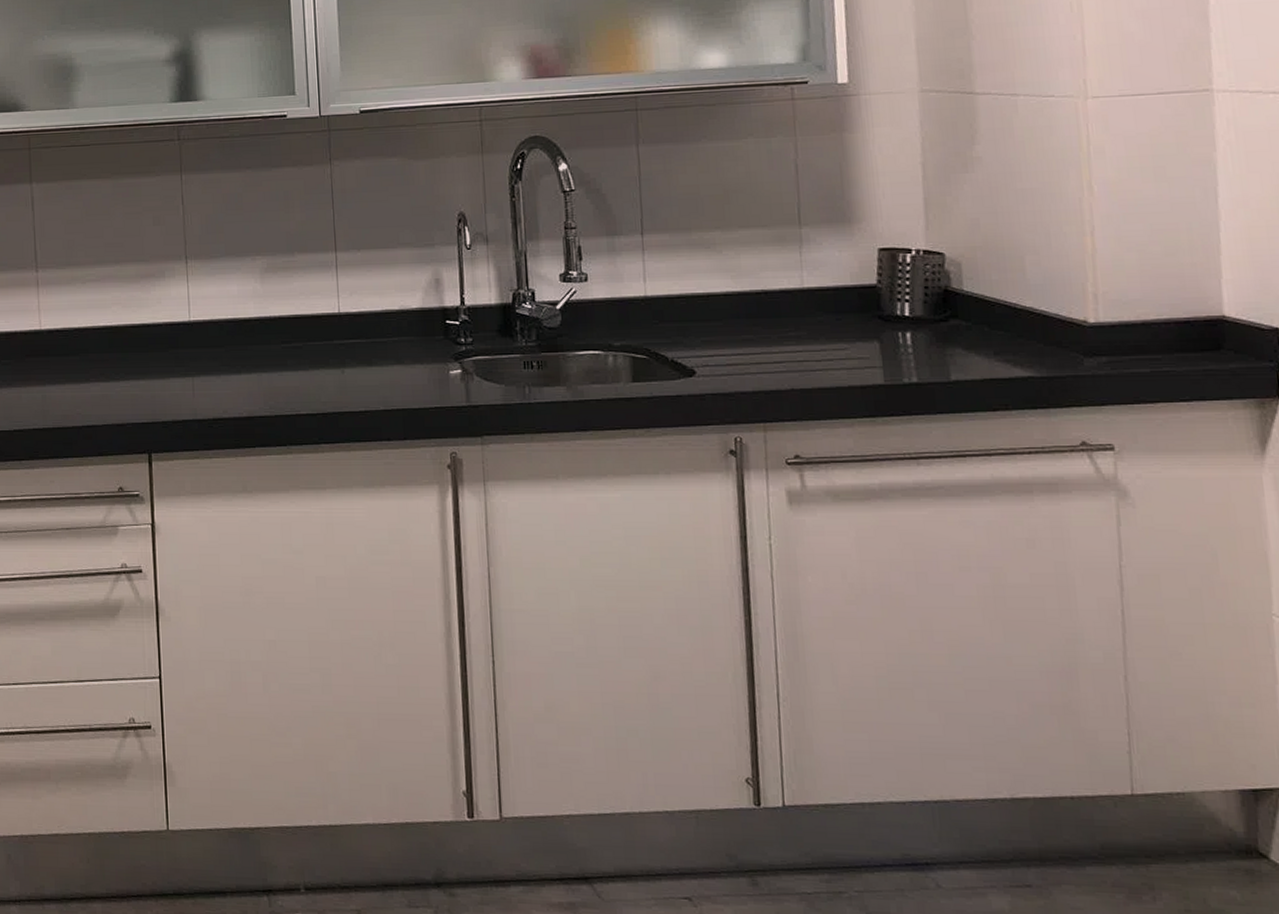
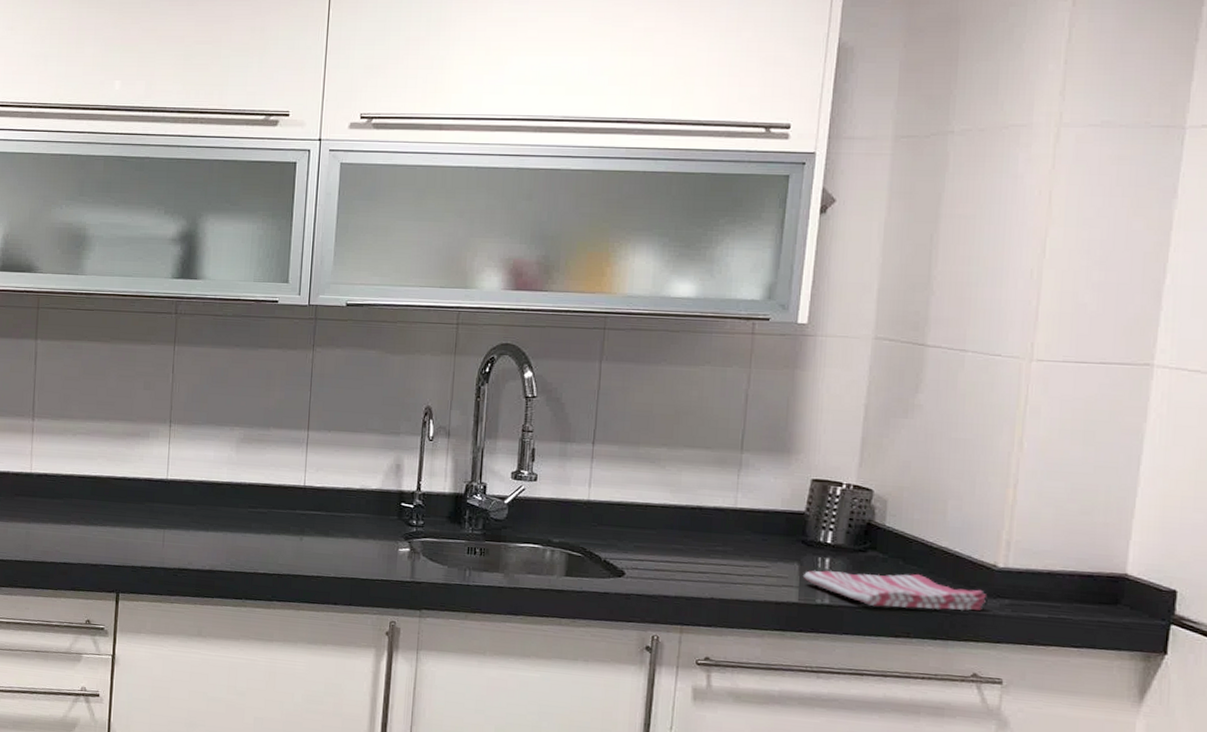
dish towel: none [885,340,1082,379] -> present [802,570,986,611]

